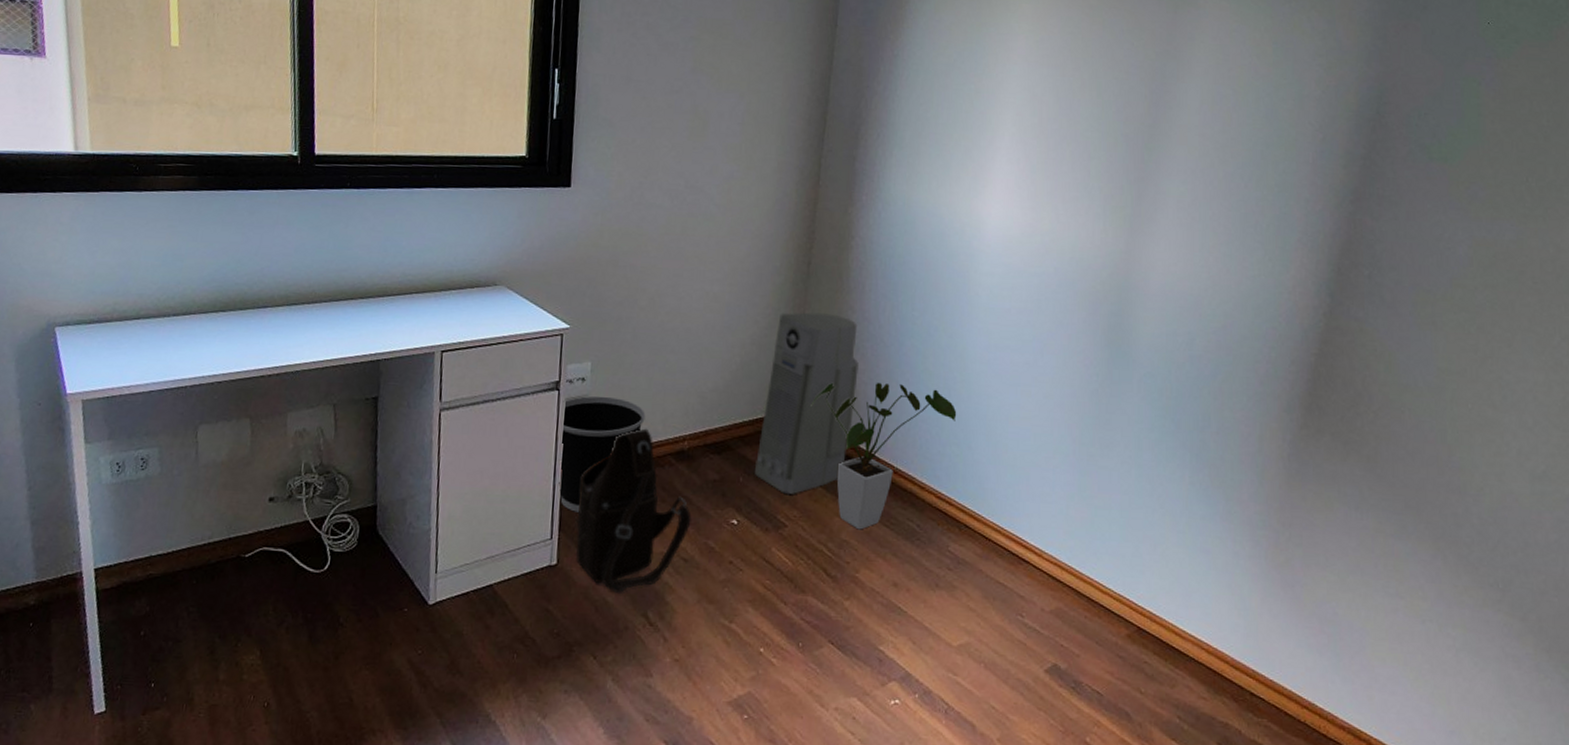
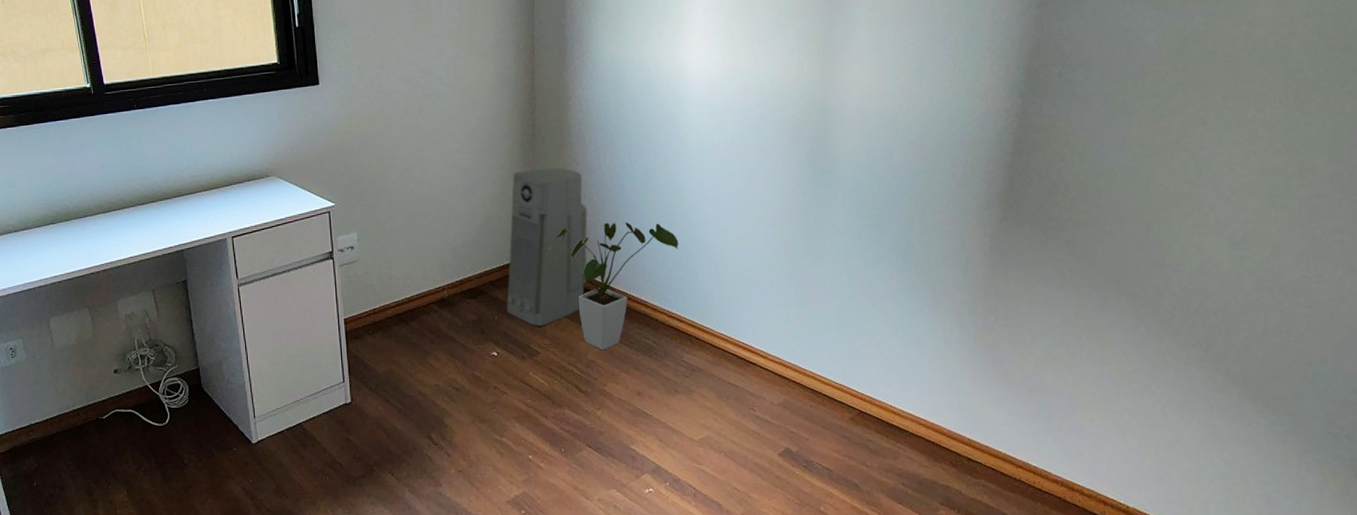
wastebasket: present [558,396,646,512] -> none [338,260,408,358]
shoulder bag: present [575,428,692,593] -> none [361,283,458,421]

